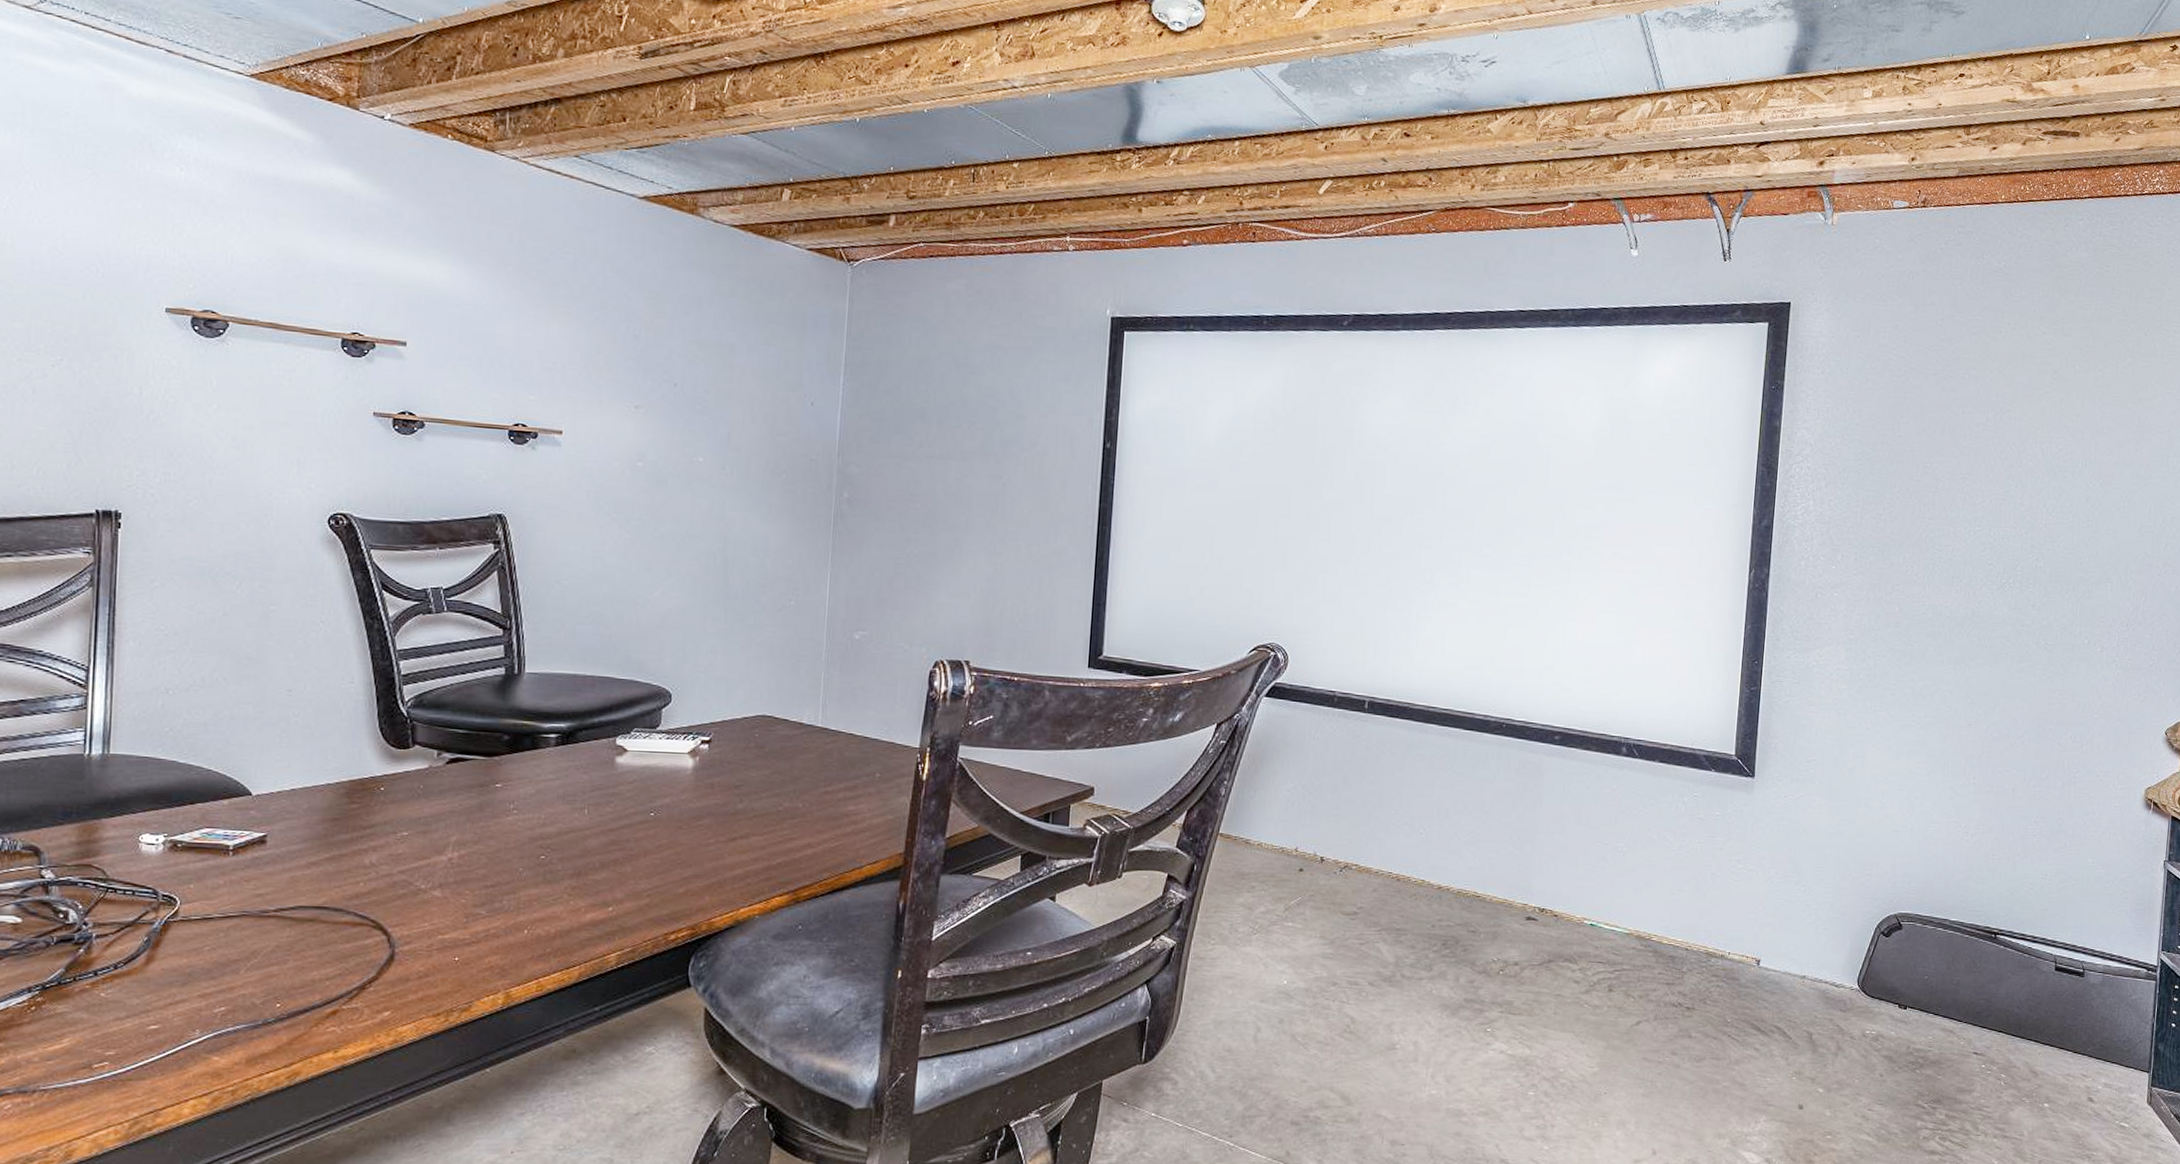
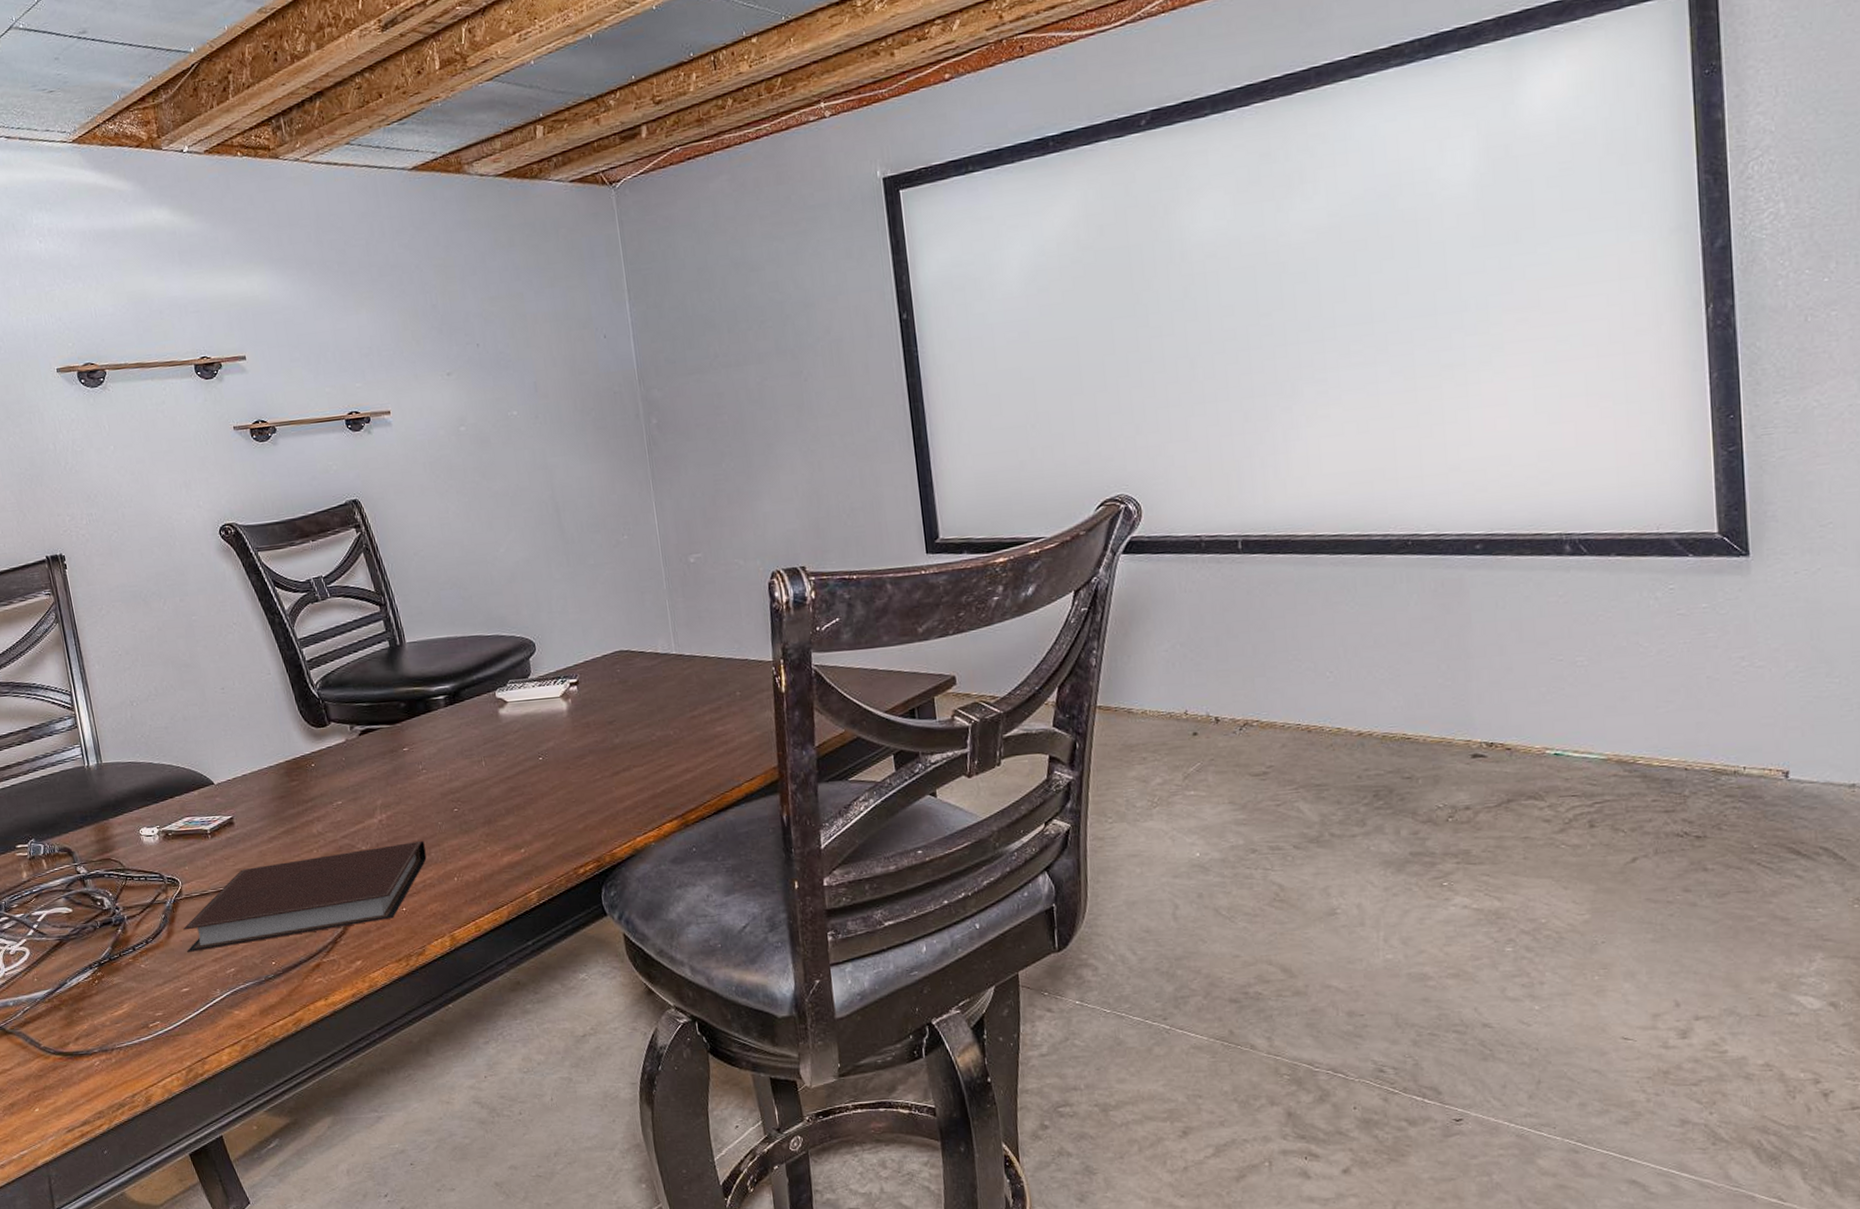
notebook: none [166,885,497,984] -> present [183,840,427,952]

